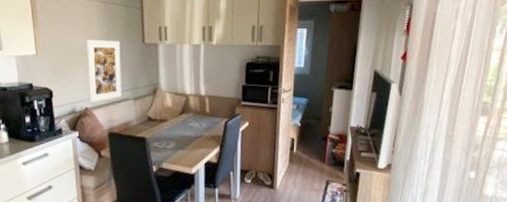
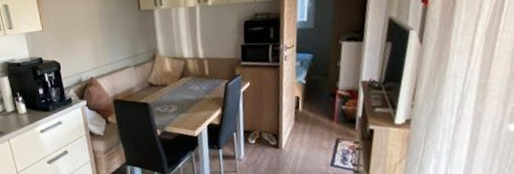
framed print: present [86,39,122,102] -> none [85,10,123,72]

